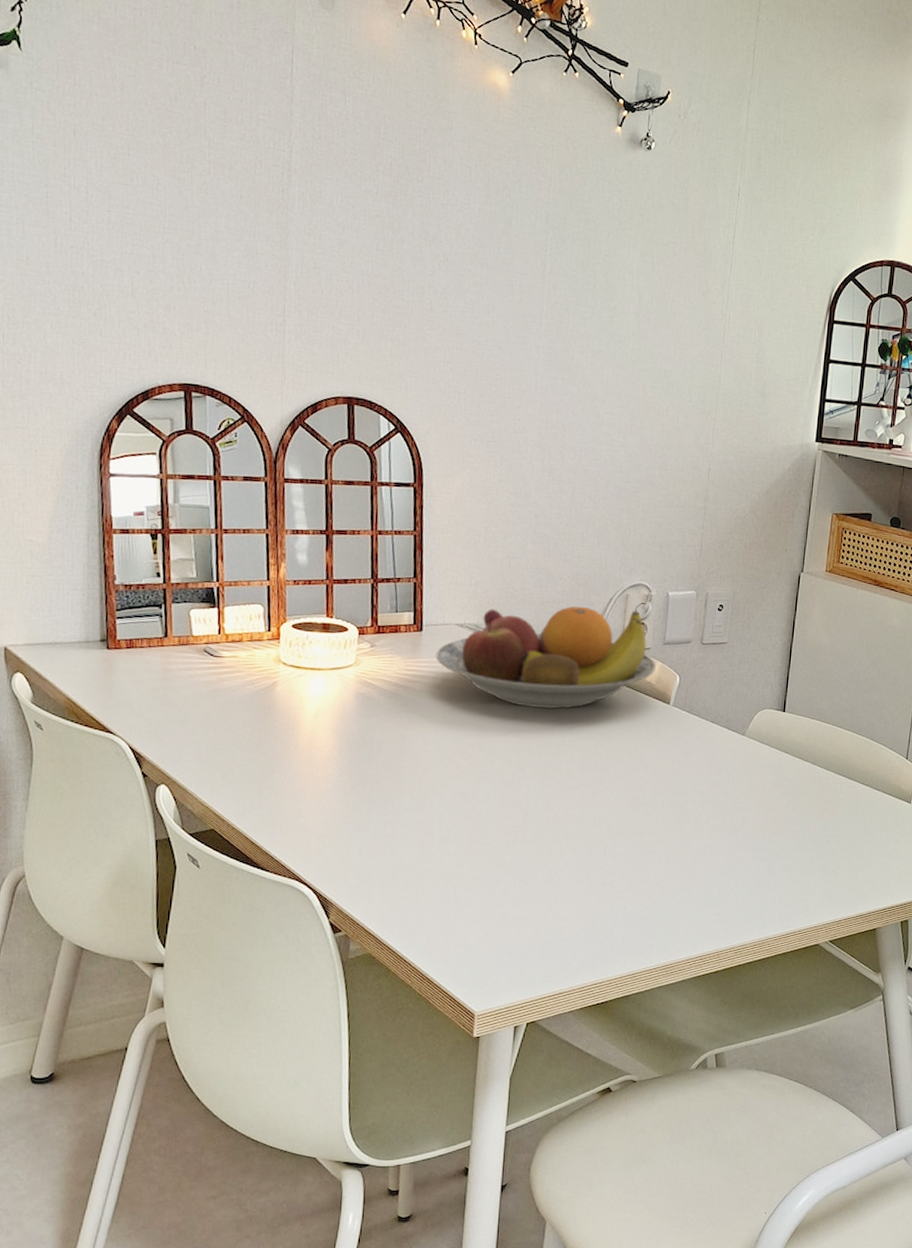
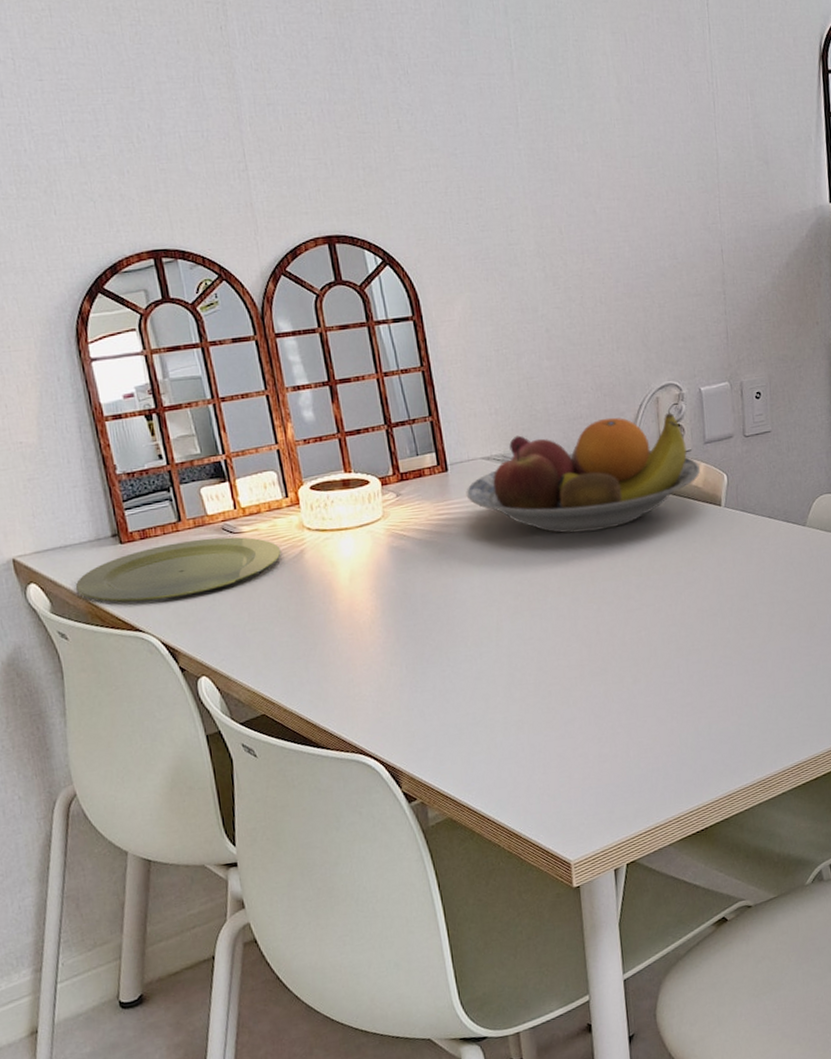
plate: none [58,656,255,707] -> present [75,537,281,603]

